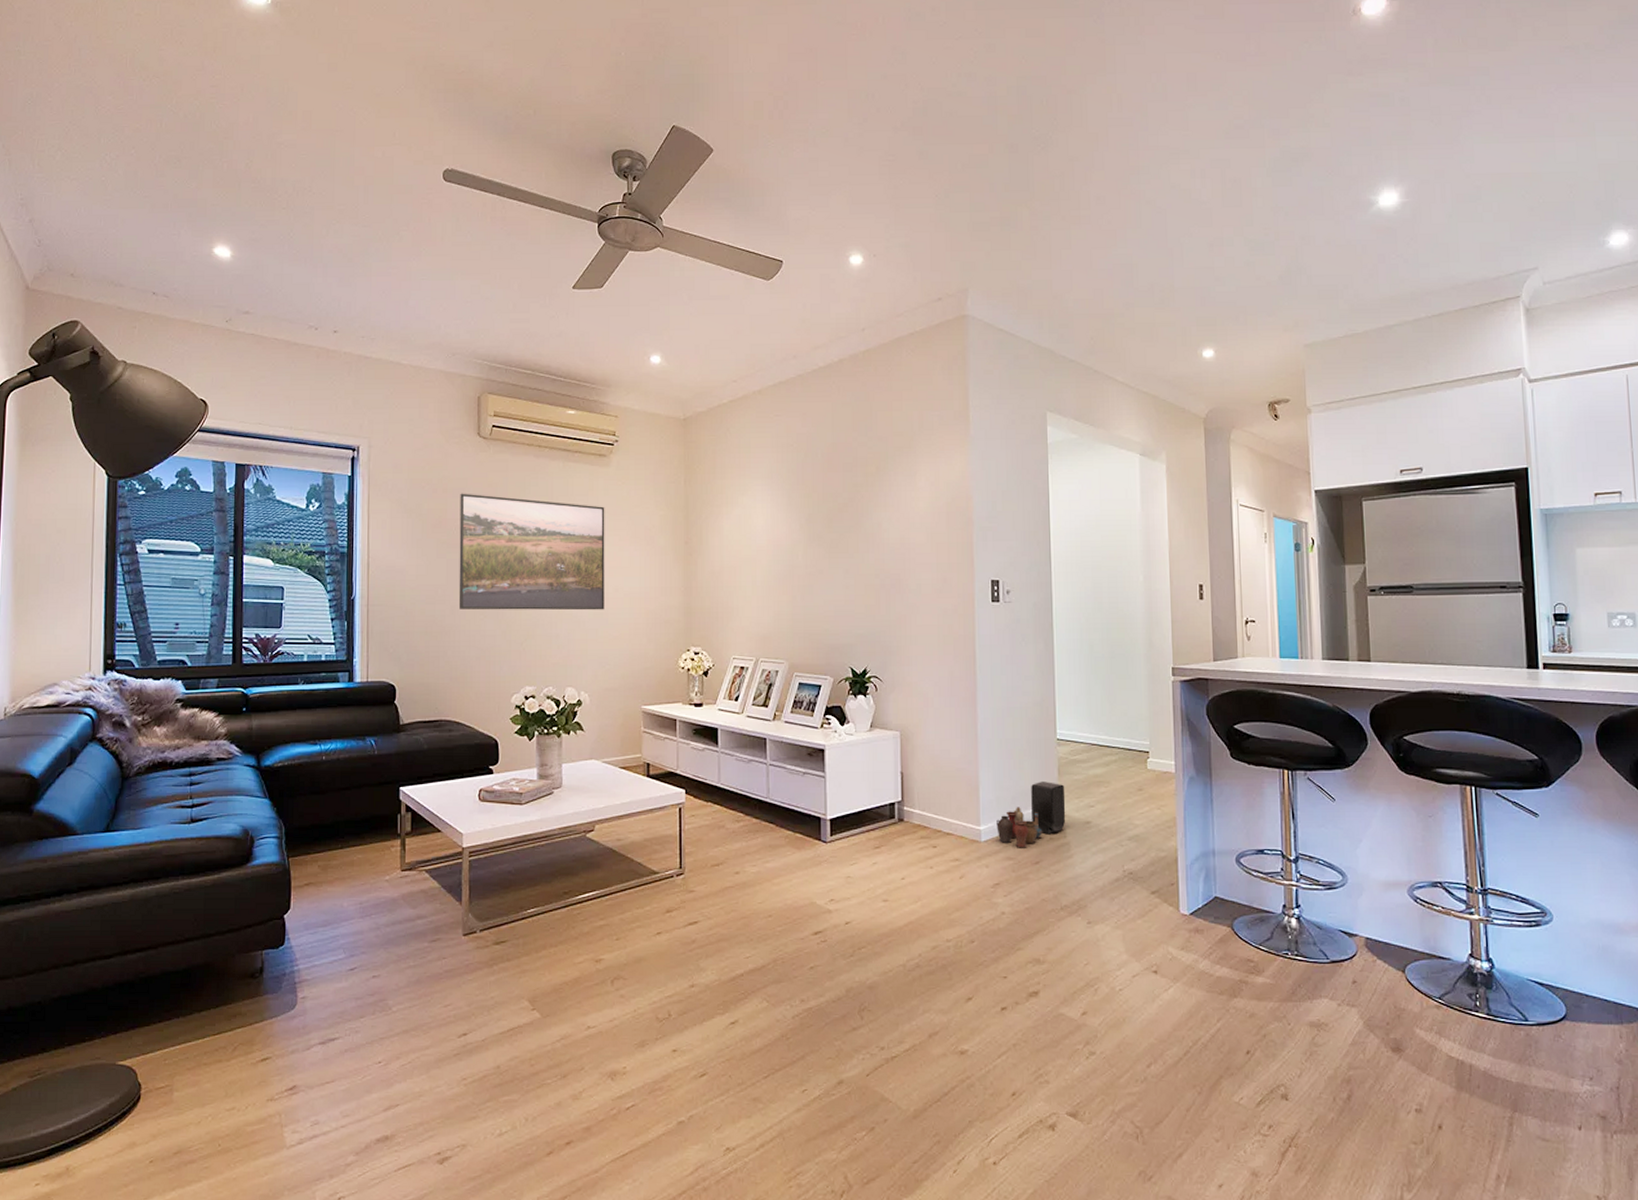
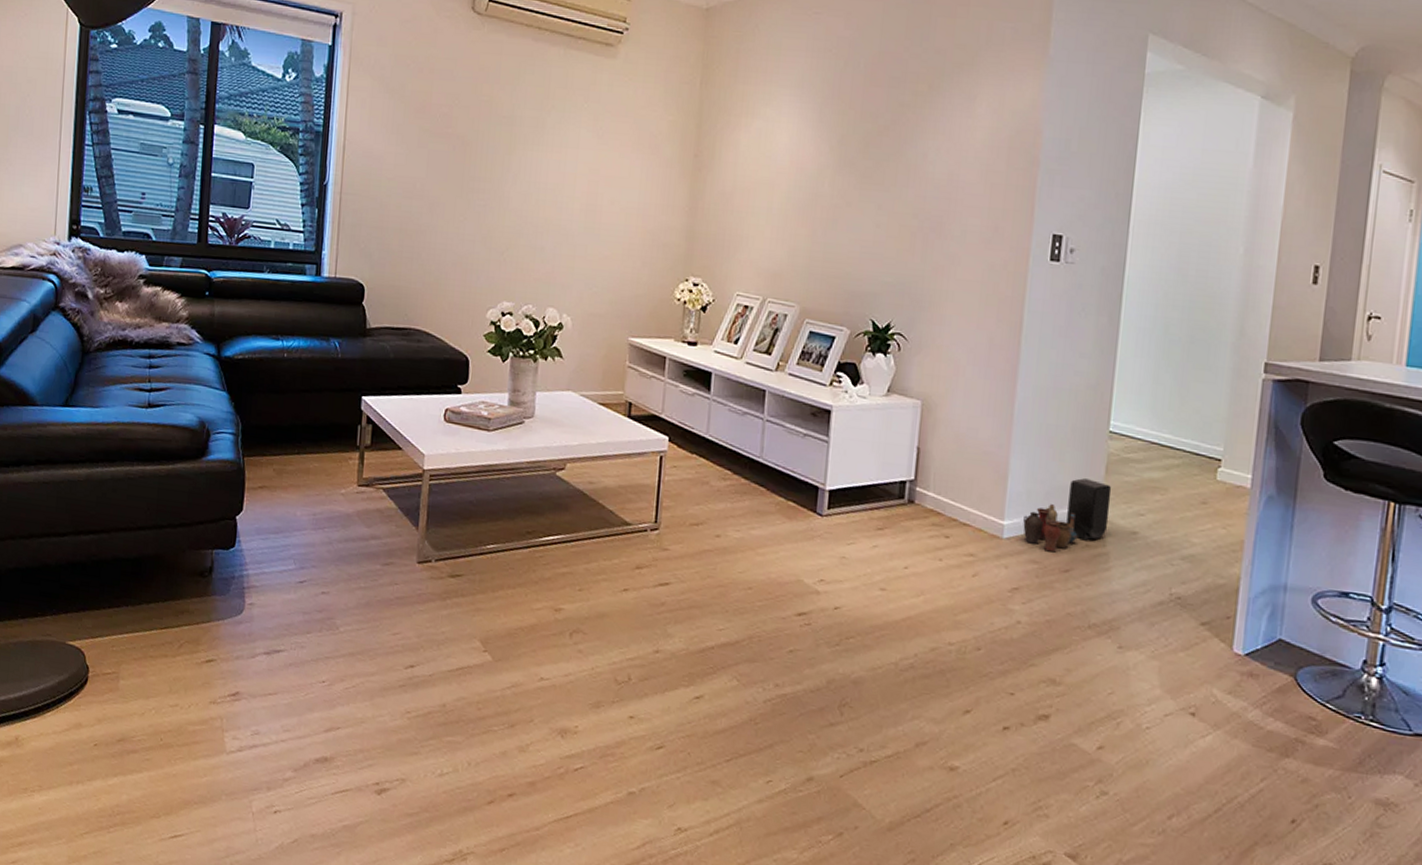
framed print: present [458,493,605,611] -> none [437,75,607,225]

